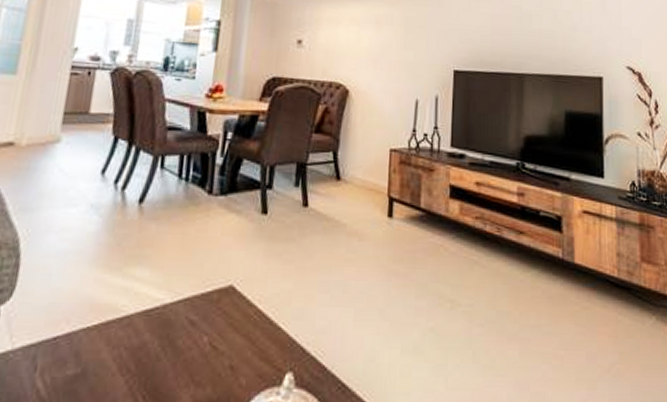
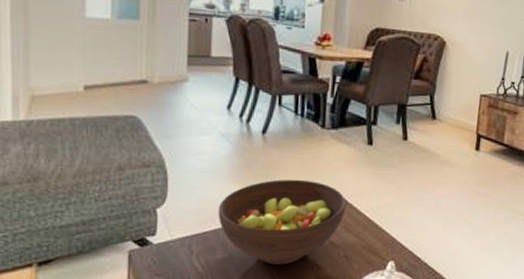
fruit bowl: none [74,260,235,382] -> present [218,179,347,265]

